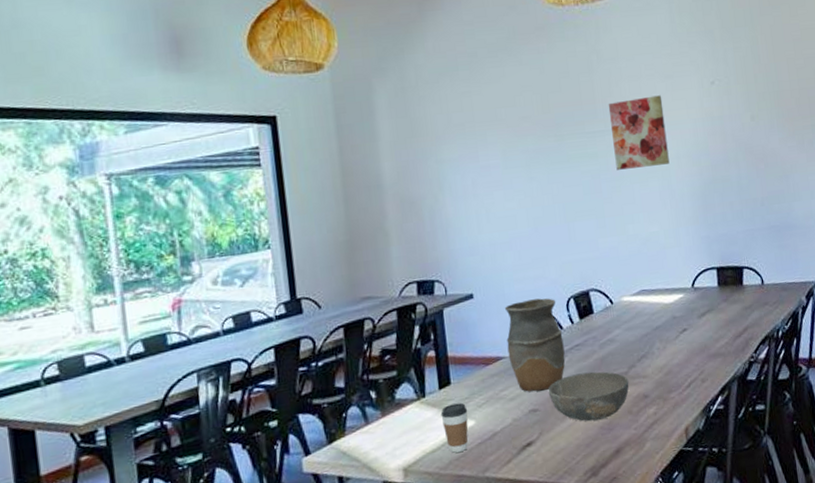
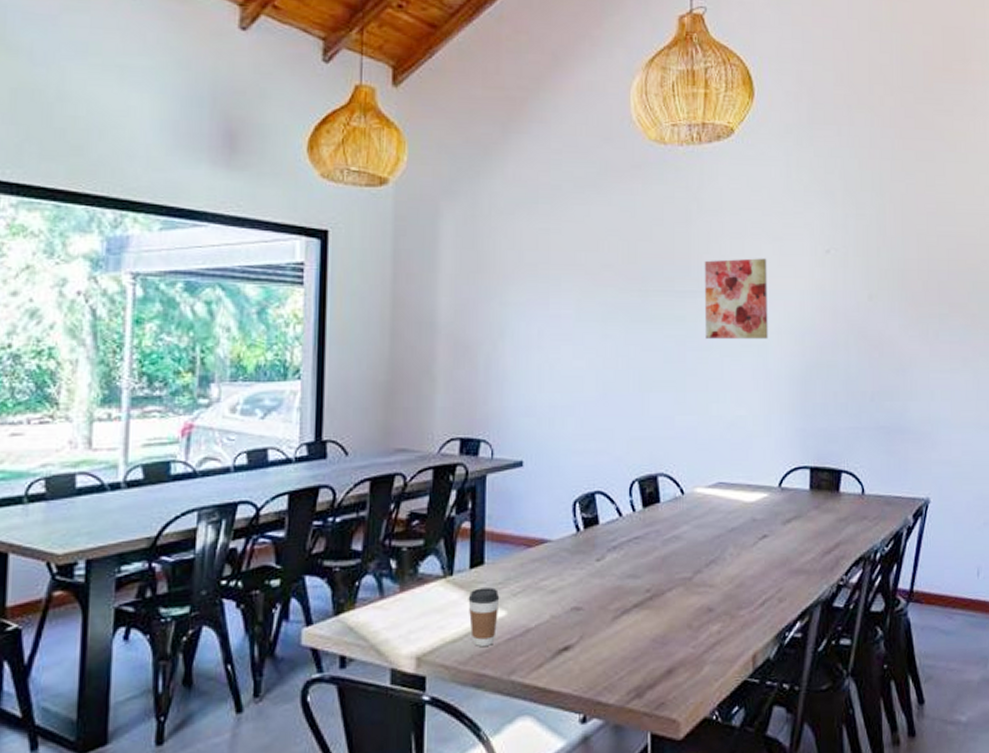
vase: present [504,298,566,392] -> none [555,476,621,588]
bowl: present [548,371,629,422] -> none [596,571,692,631]

